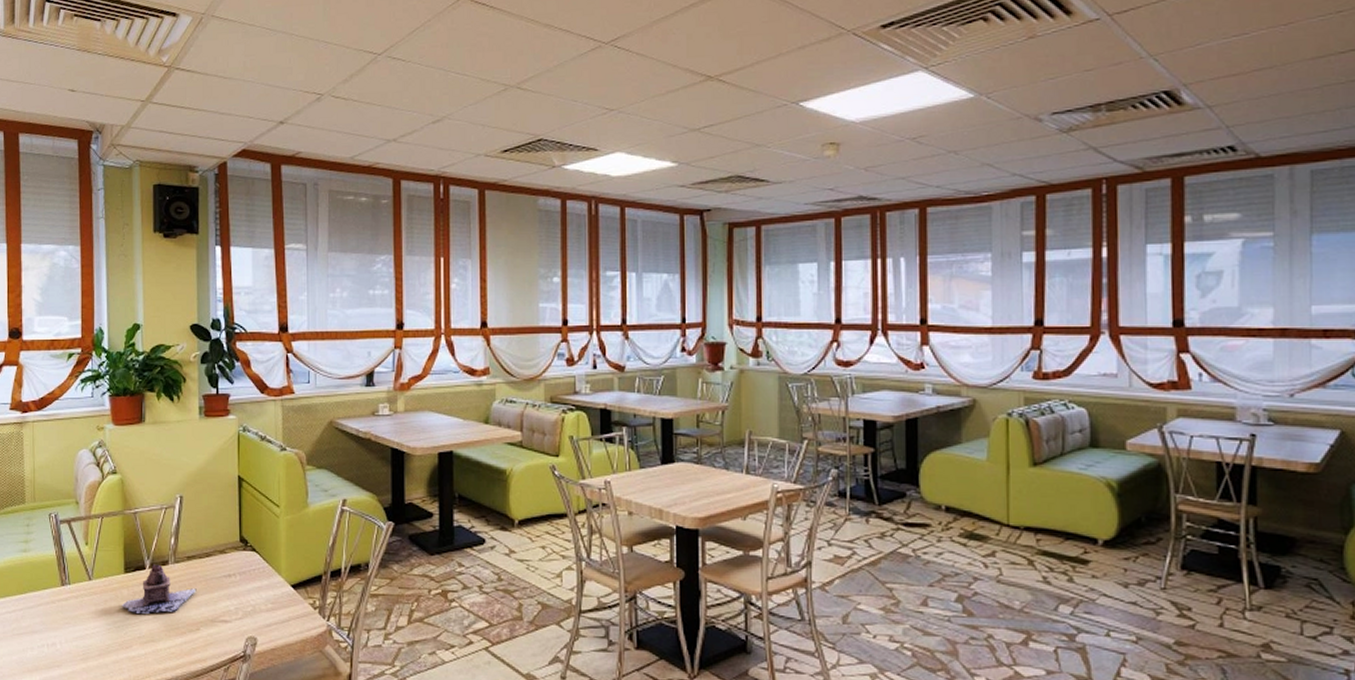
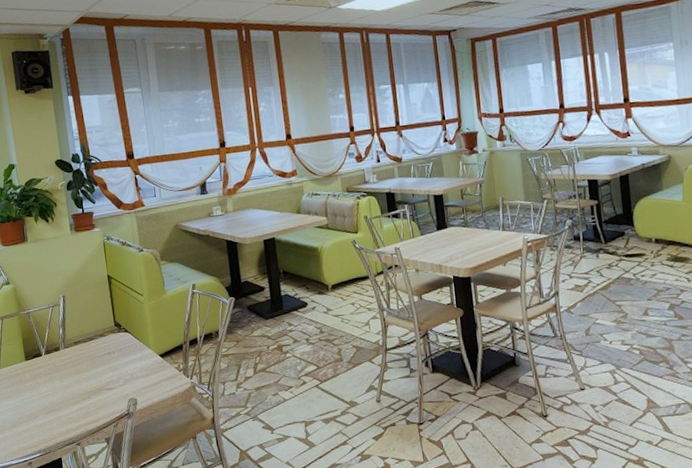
teapot: present [121,564,197,615] -> none [26,351,85,392]

